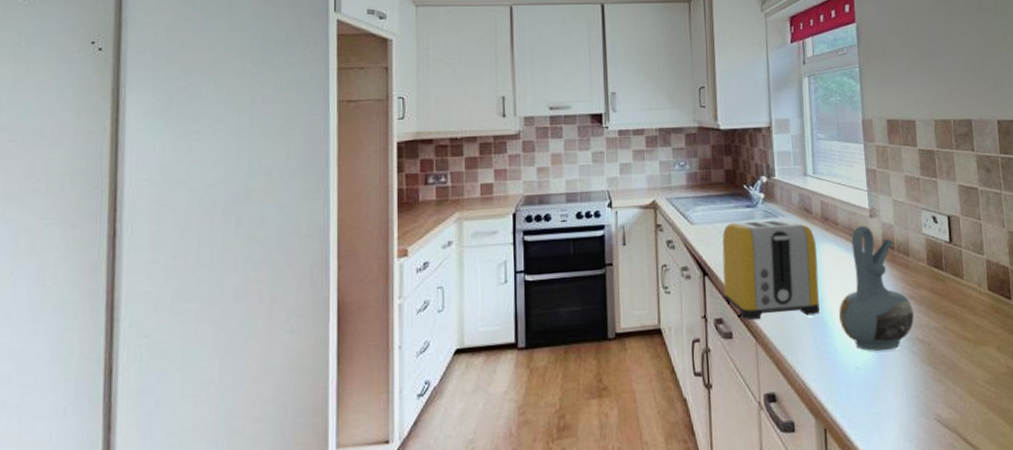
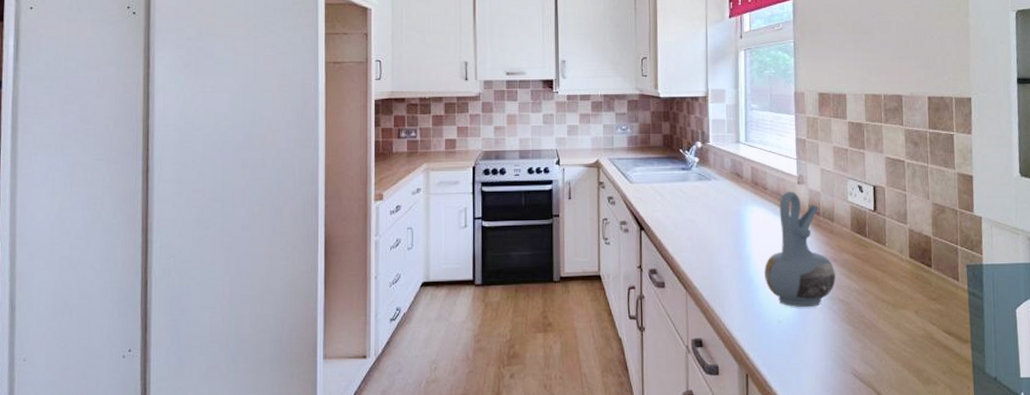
toaster: present [722,219,820,321] -> none [658,182,747,273]

